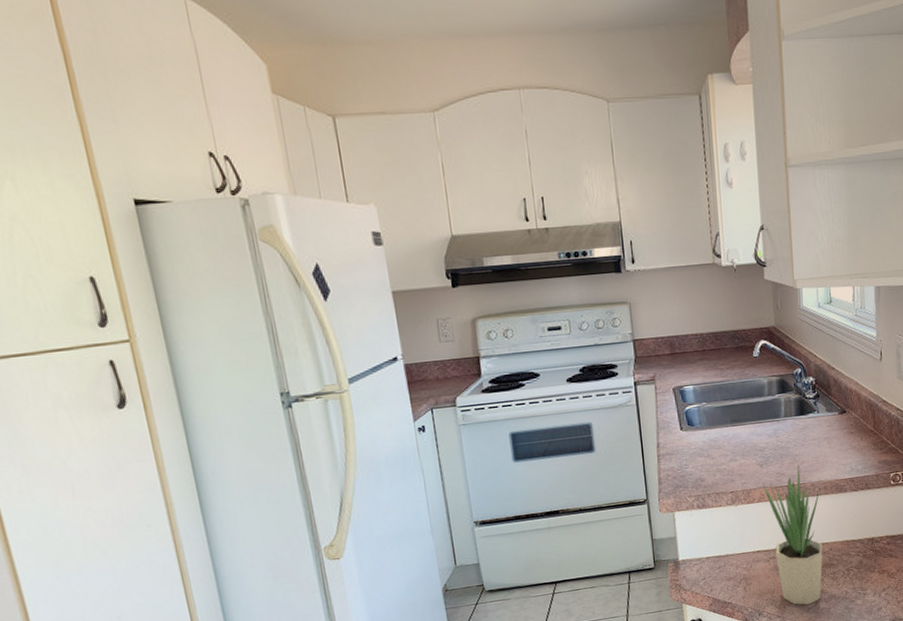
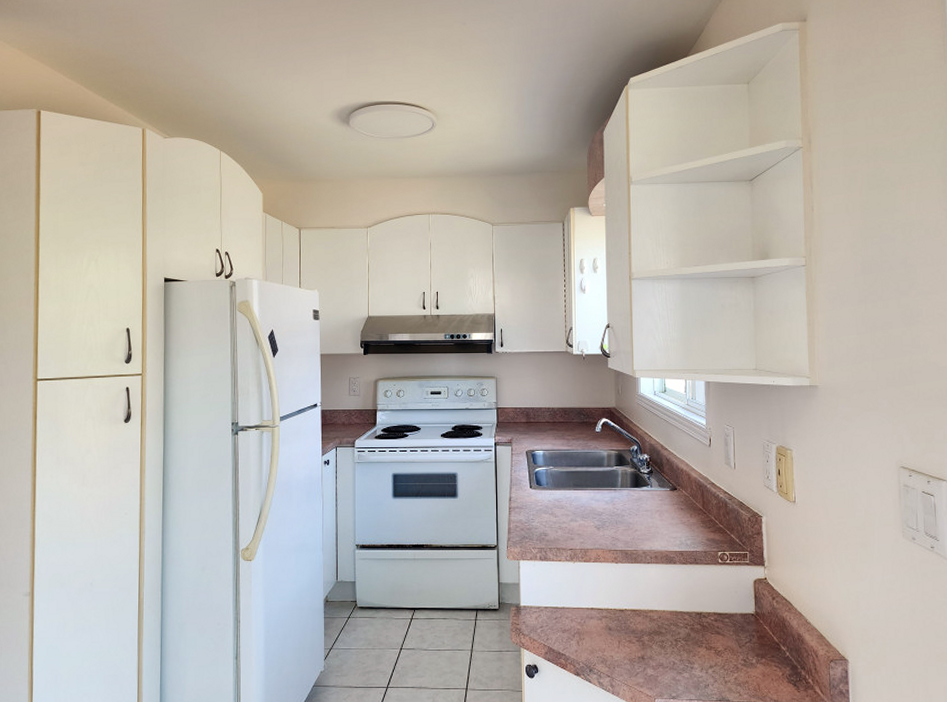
potted plant: present [762,465,823,605] -> none [598,533,652,670]

